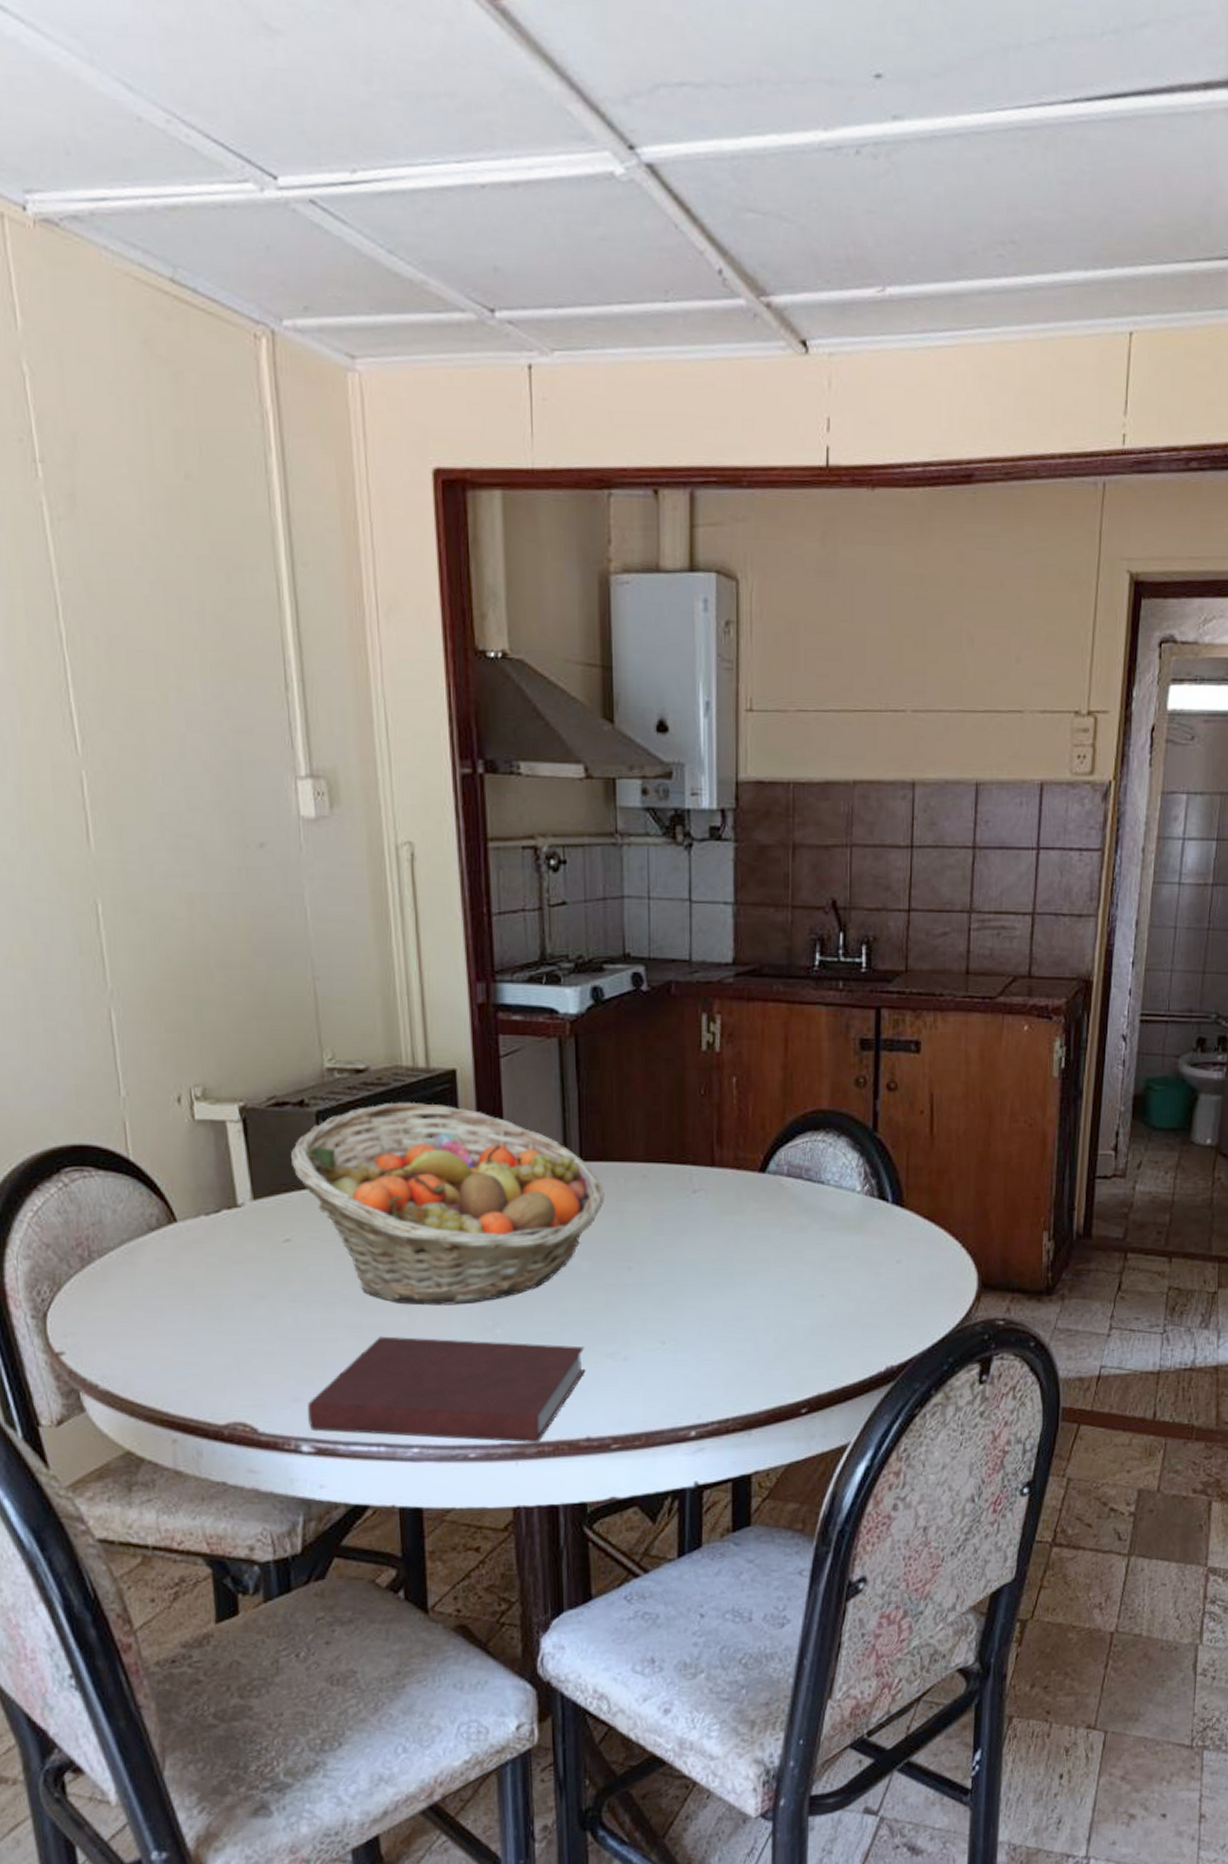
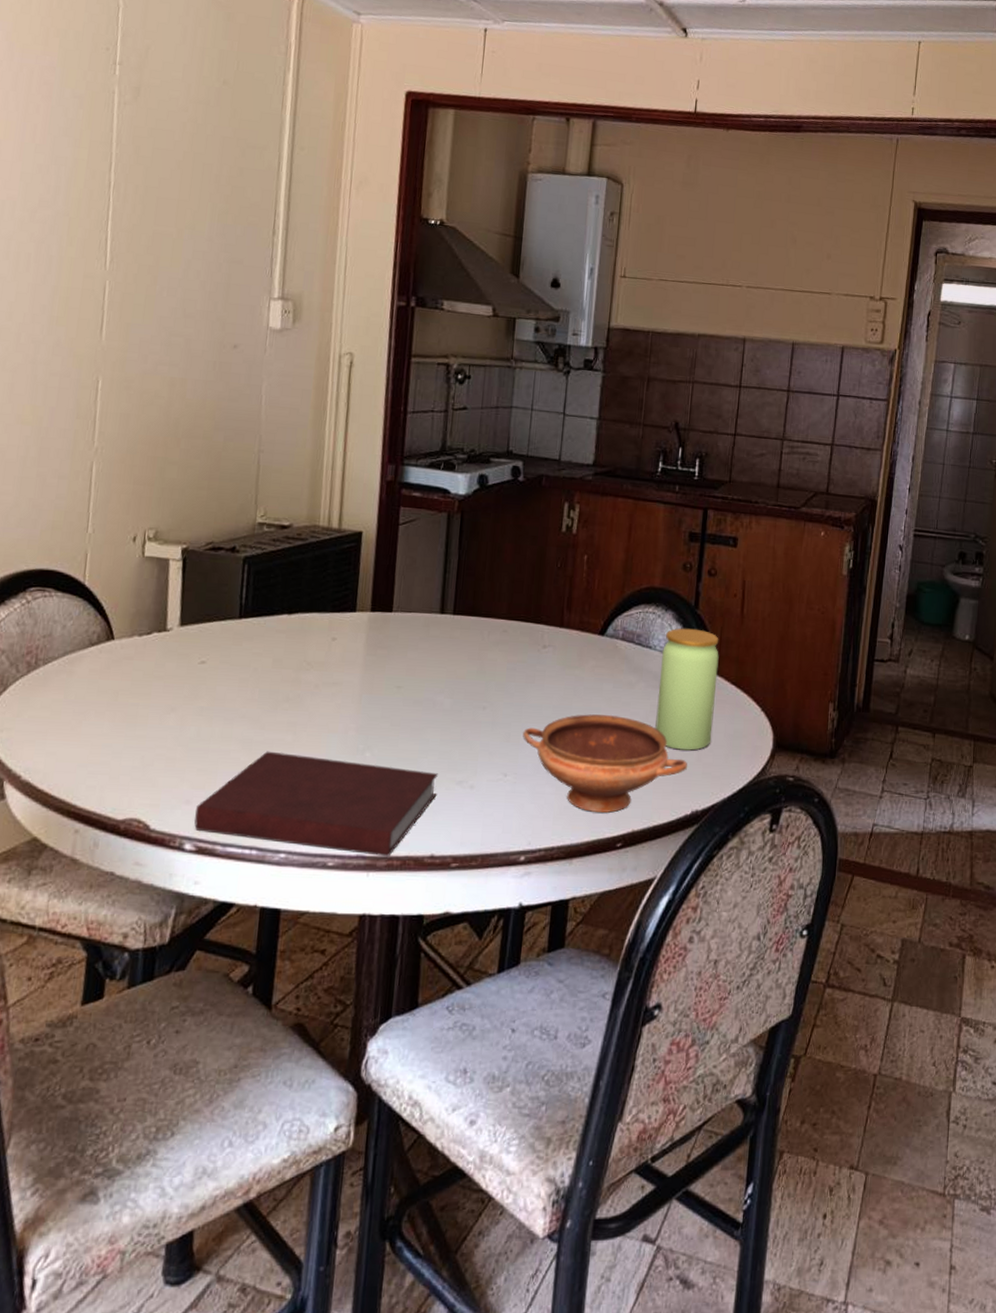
fruit basket: present [291,1101,605,1306] -> none [217,554,470,729]
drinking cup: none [679,1264,877,1377] -> present [523,714,687,813]
jar: none [836,1156,907,1299] -> present [655,628,719,751]

